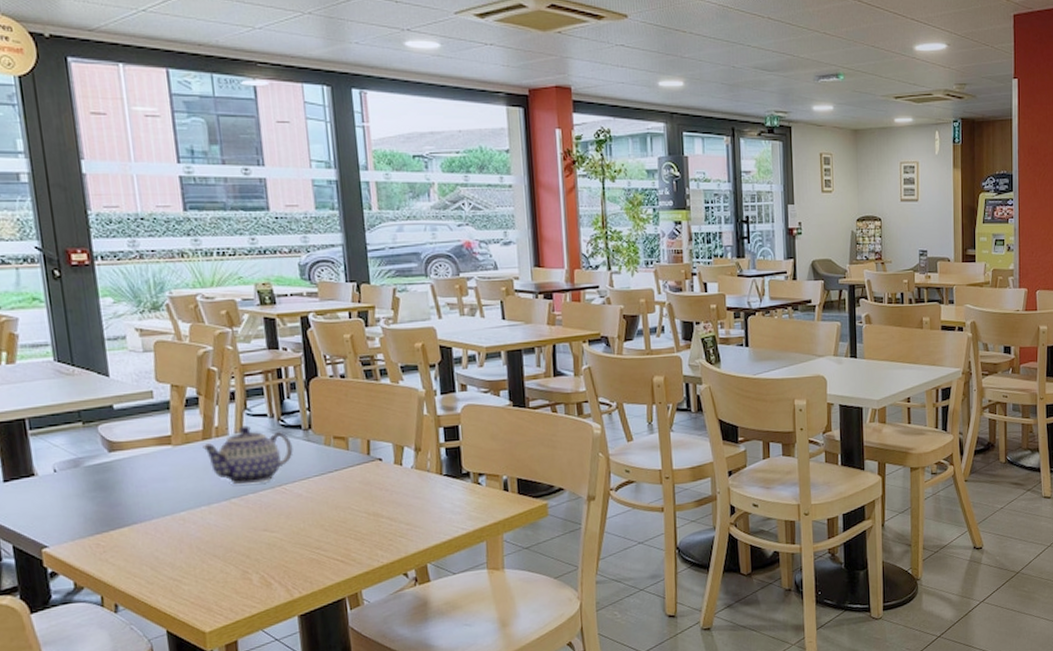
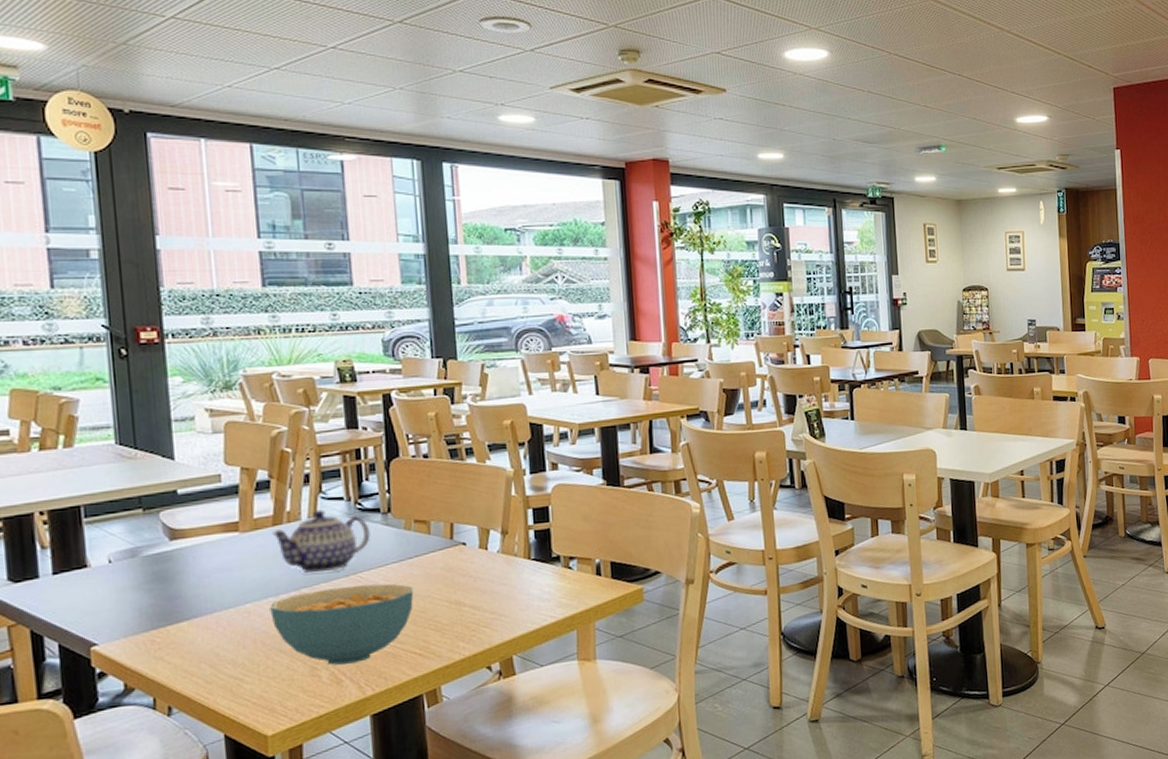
cereal bowl: none [203,495,335,570] -> present [270,583,414,665]

